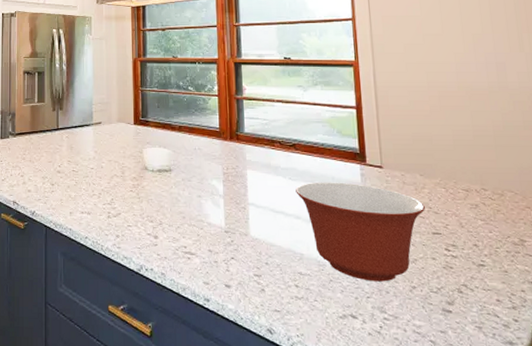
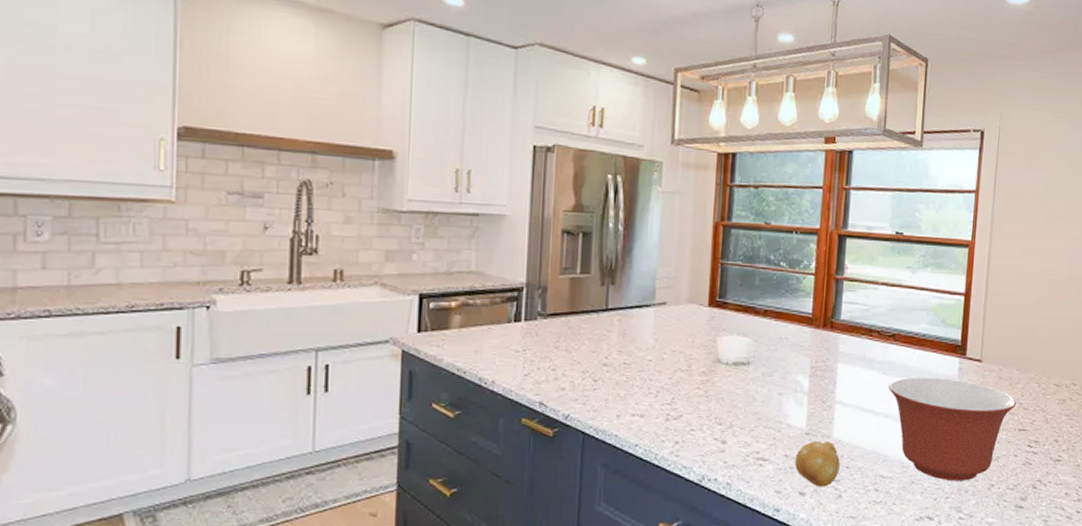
fruit: none [218,238,259,281] -> present [795,440,840,487]

